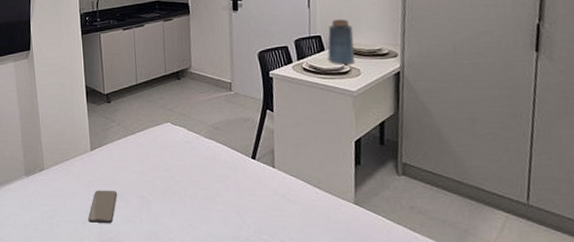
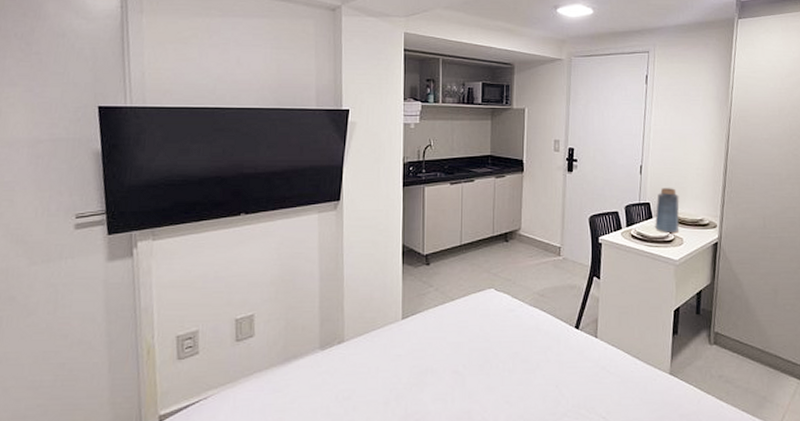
phone: present [88,190,117,223] -> none [392,364,428,403]

